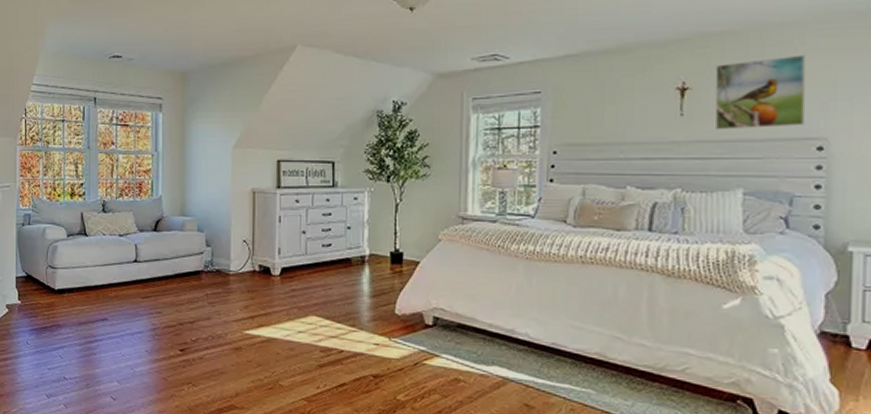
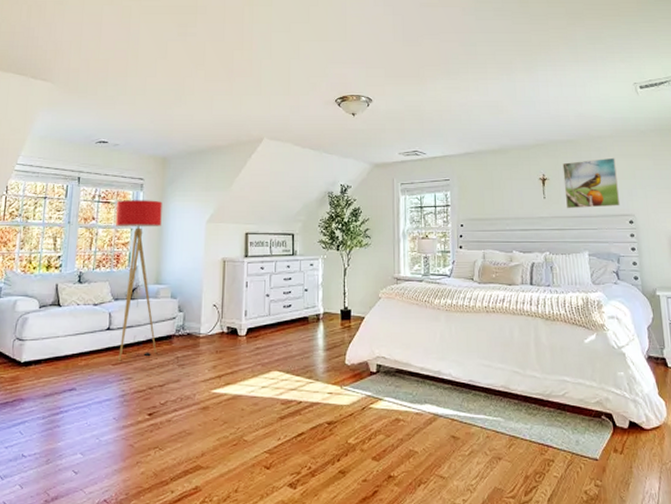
floor lamp: none [135,122,185,295] -> present [116,200,162,361]

